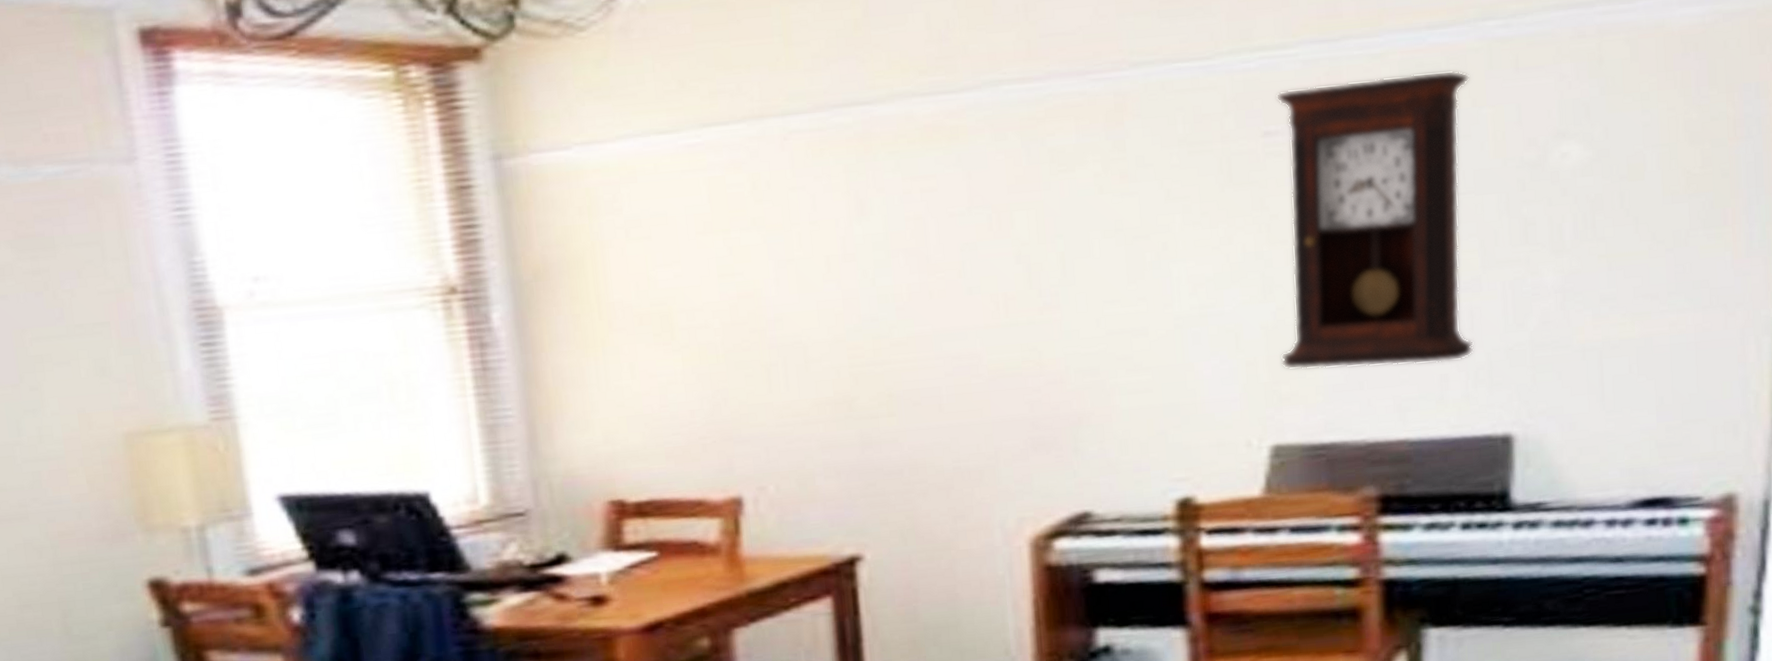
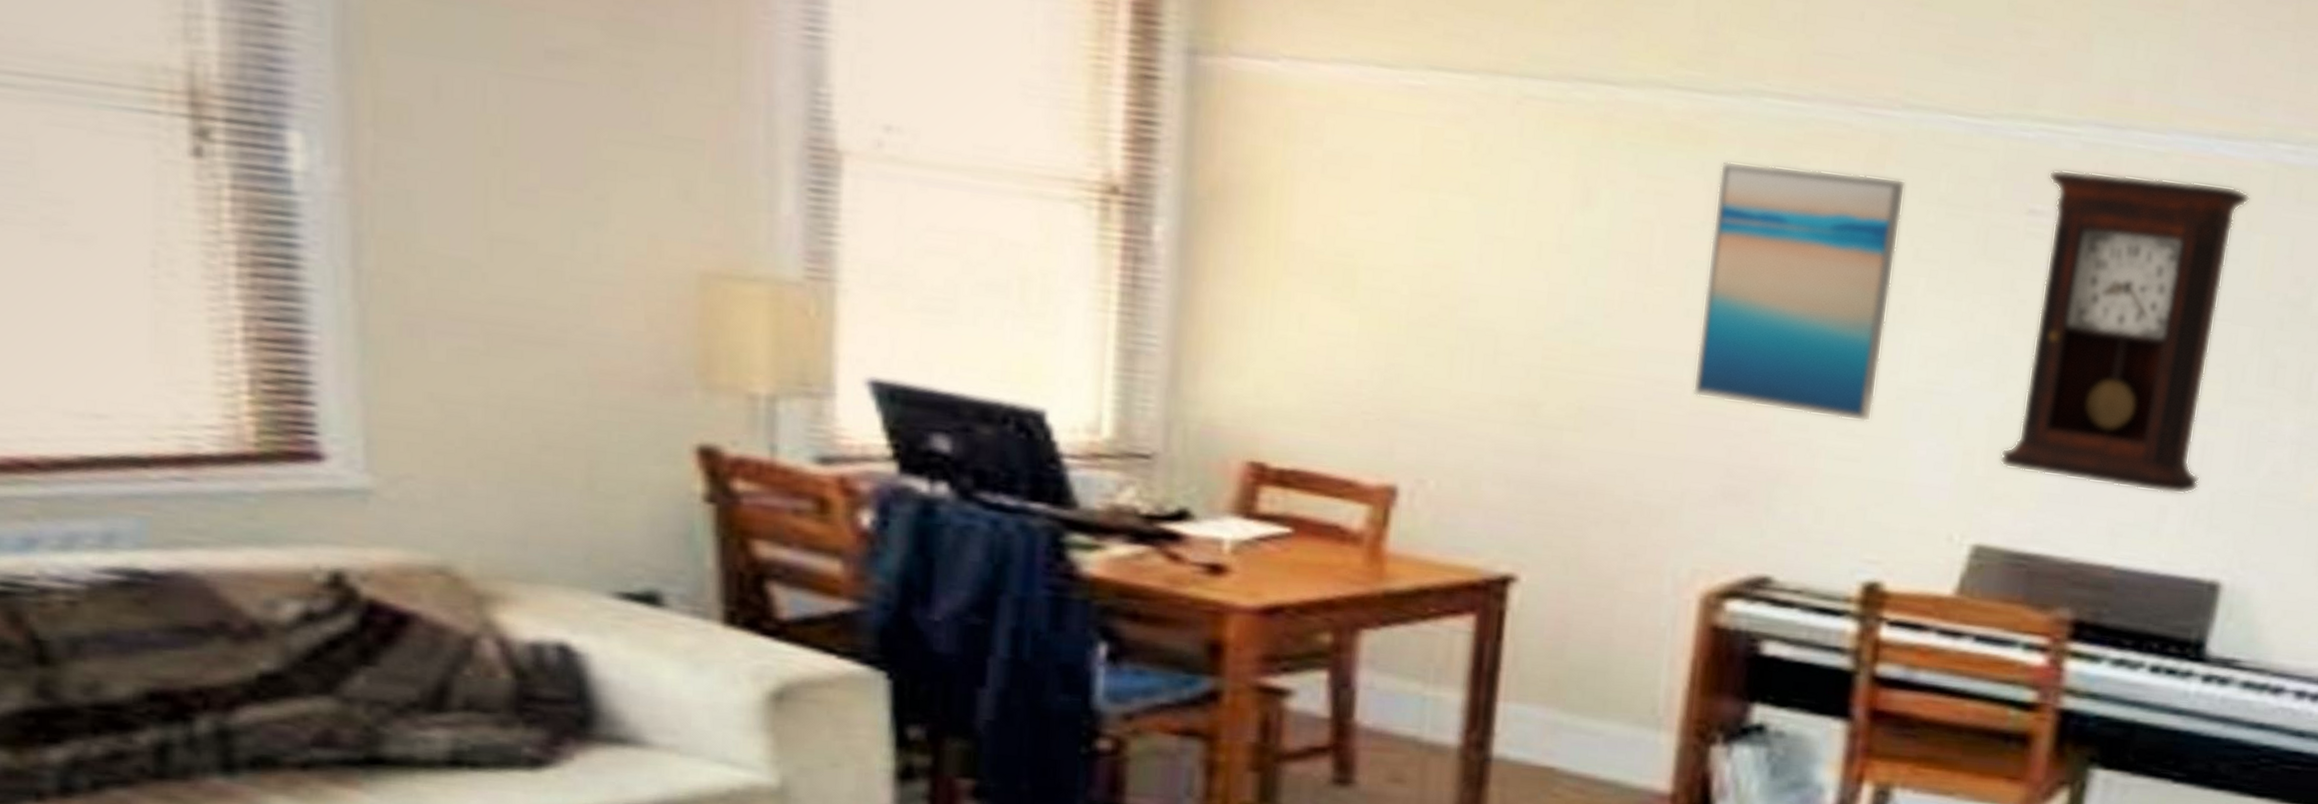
wall art: none [975,130,1155,364] -> present [1692,161,1906,422]

